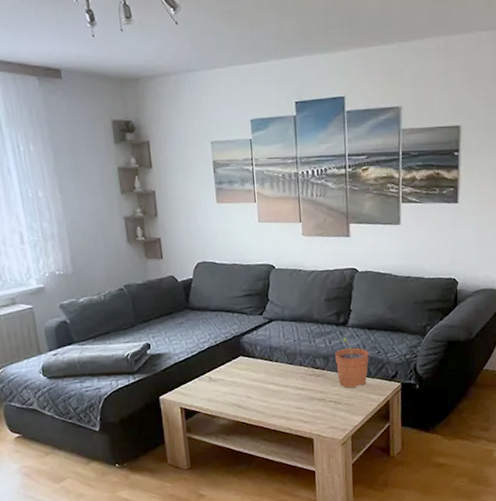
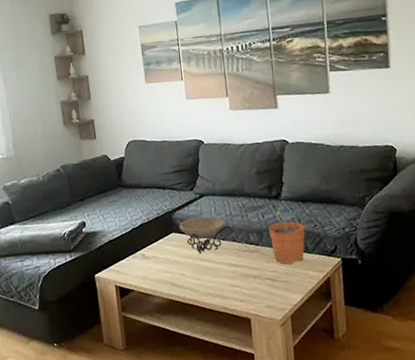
decorative bowl: none [242,341,300,377] -> present [174,216,233,254]

